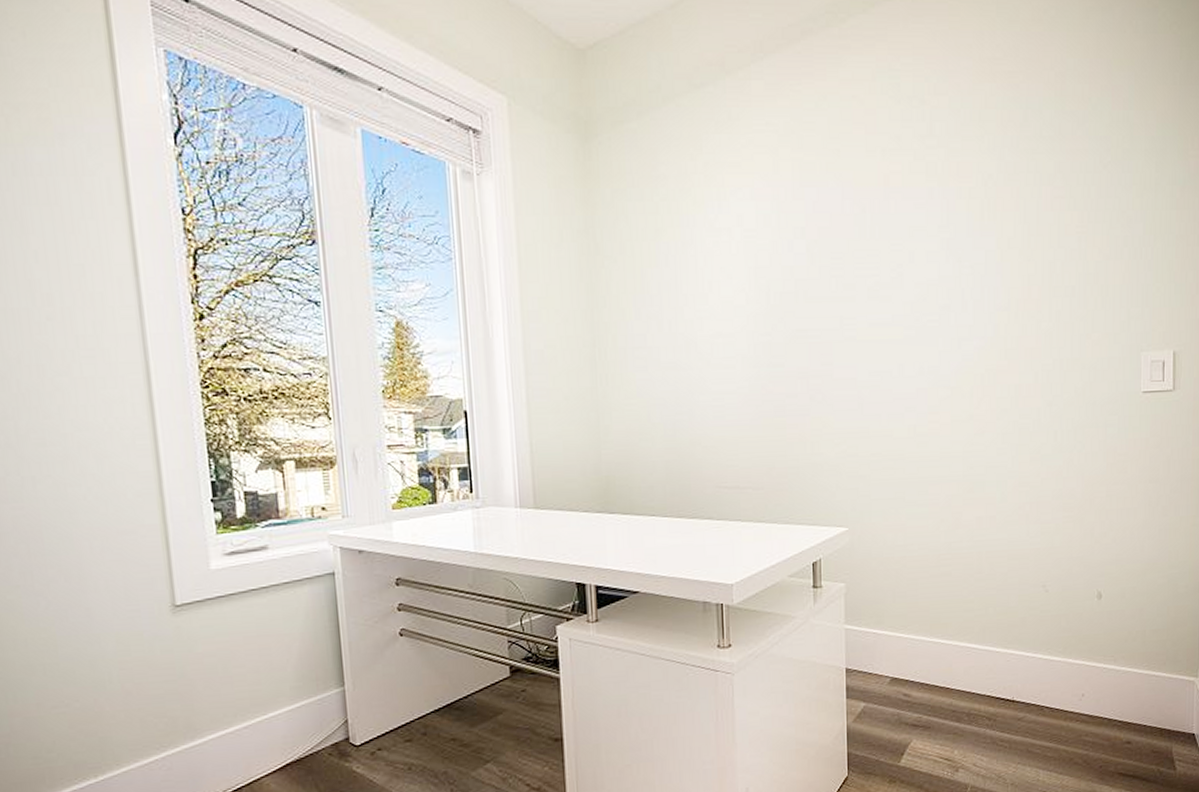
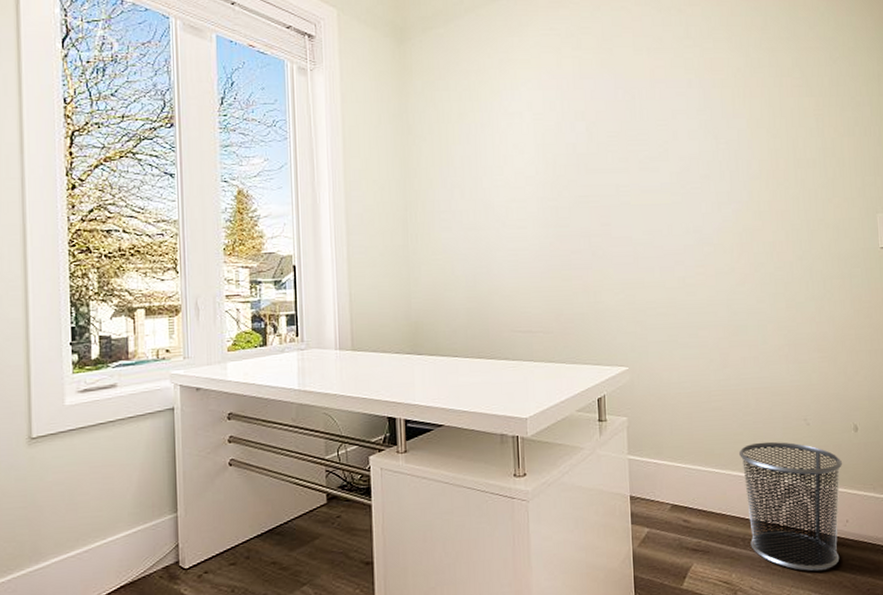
waste bin: none [967,610,1083,748] -> present [738,441,843,571]

